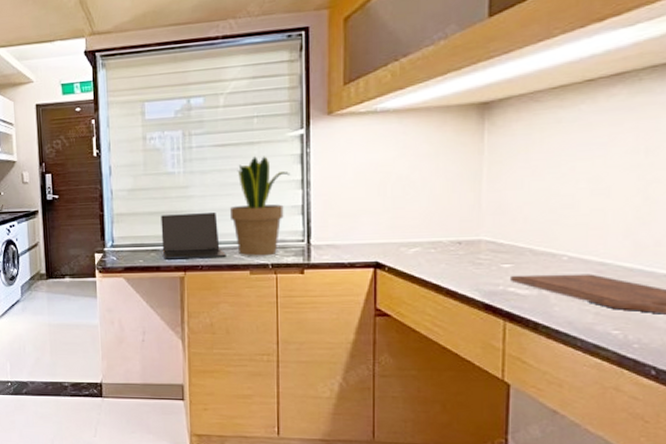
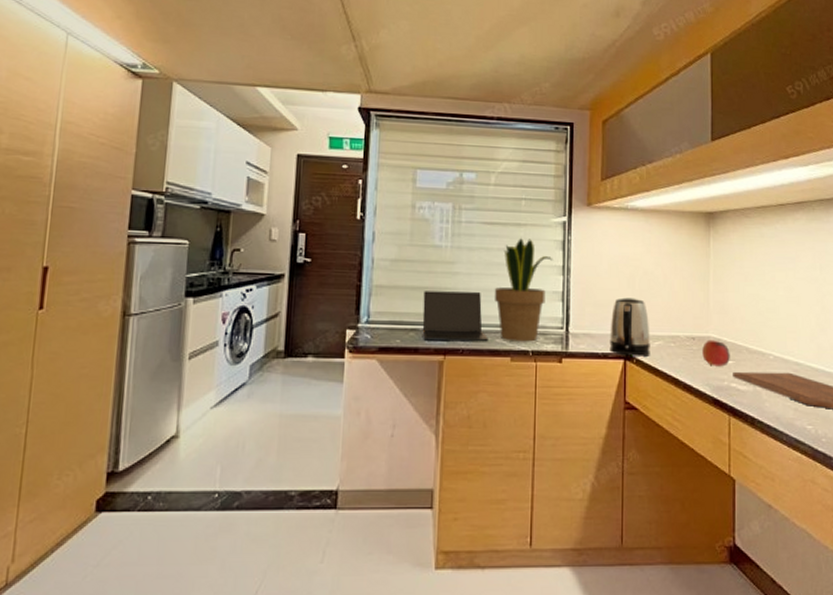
kettle: none [357,205,405,264] -> present [609,297,650,356]
fruit: none [471,243,508,271] -> present [702,339,730,367]

